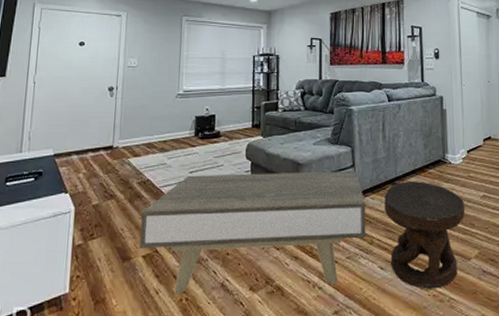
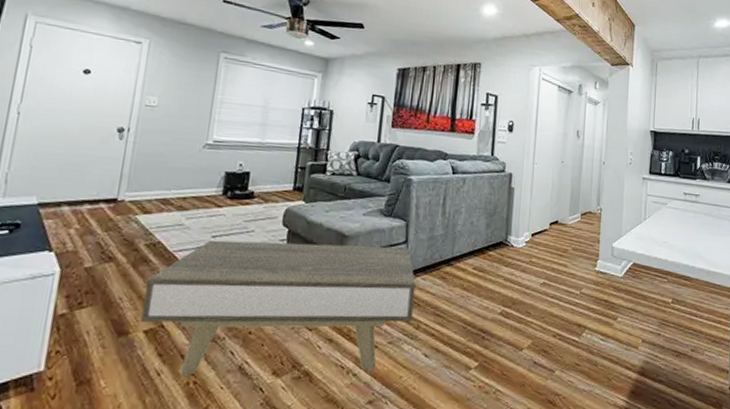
side table: present [384,181,465,289] -> none [436,263,523,380]

